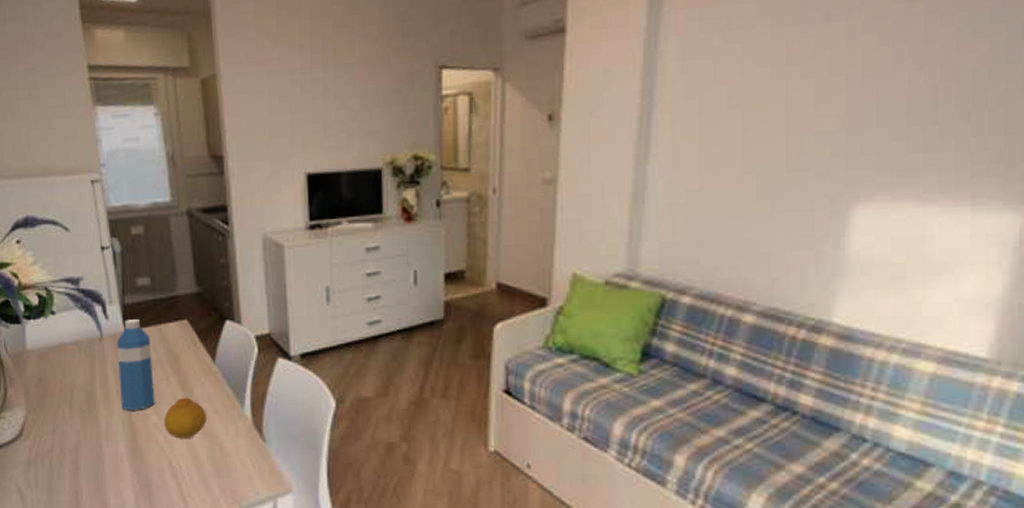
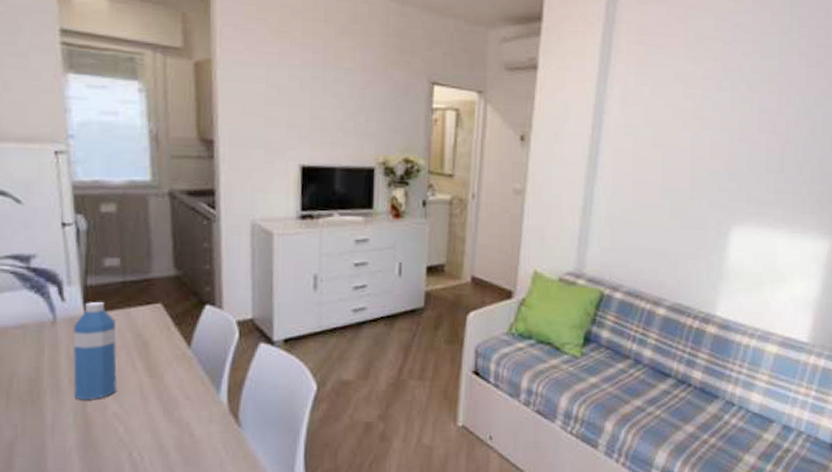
fruit: present [164,397,207,439] -> none [126,384,177,428]

